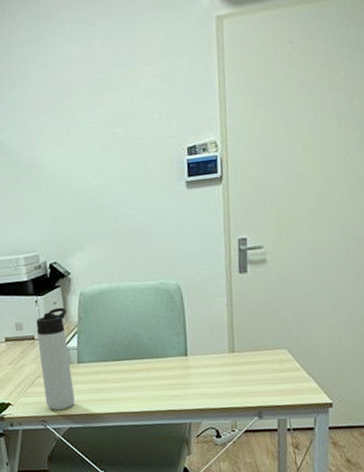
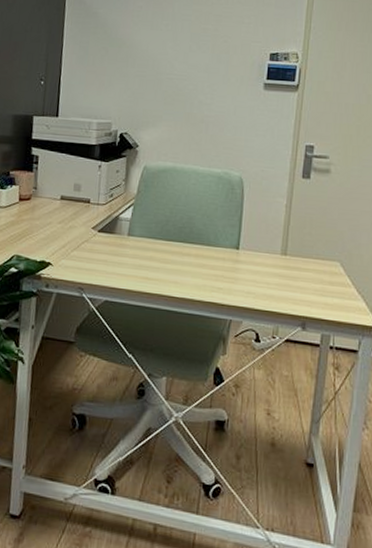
thermos bottle: present [36,307,75,411] -> none [87,176,127,281]

